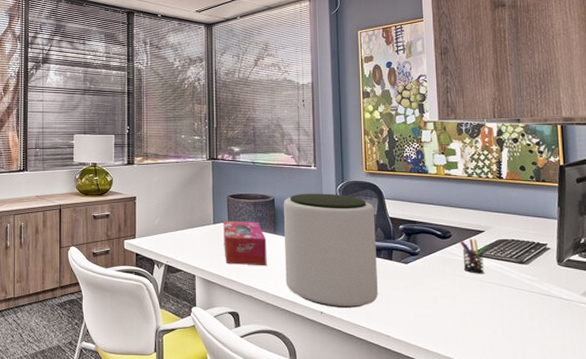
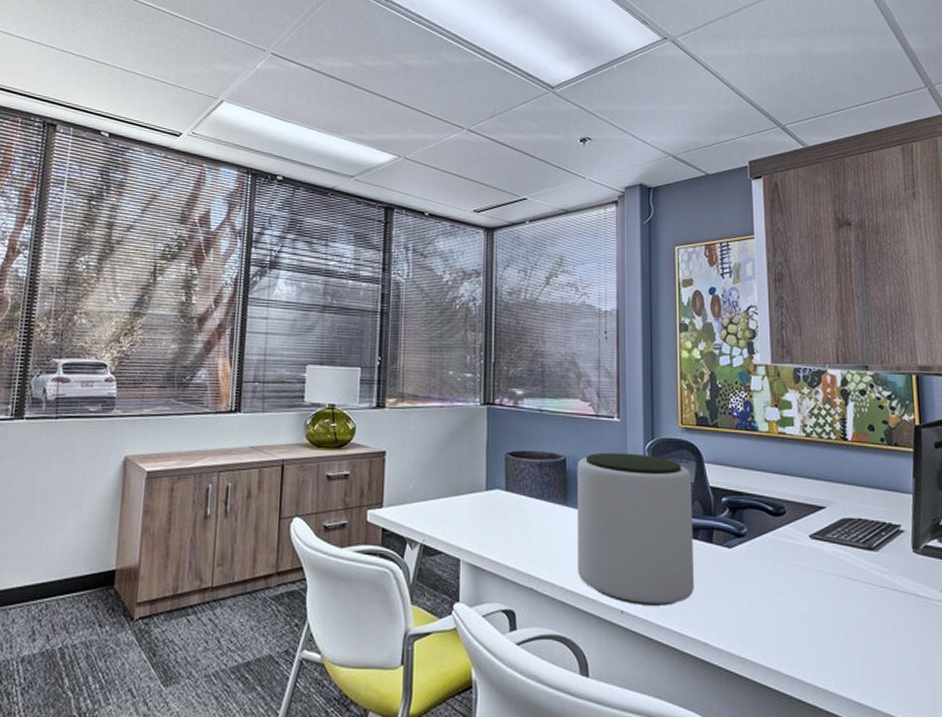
tissue box: present [223,220,267,266] -> none [498,486,554,549]
pen holder: present [460,239,488,274] -> none [796,517,829,563]

